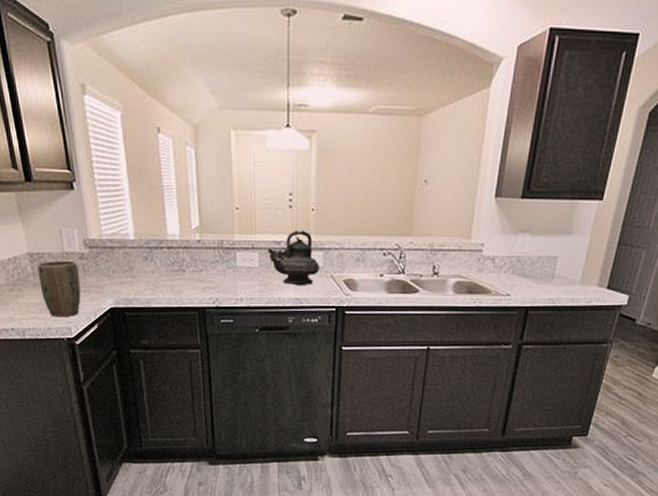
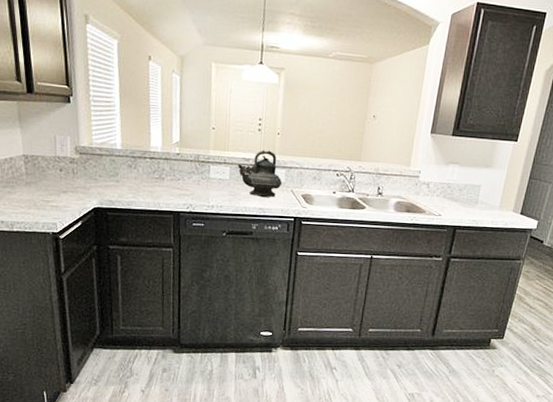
plant pot: present [37,260,81,318] -> none [31,163,69,214]

